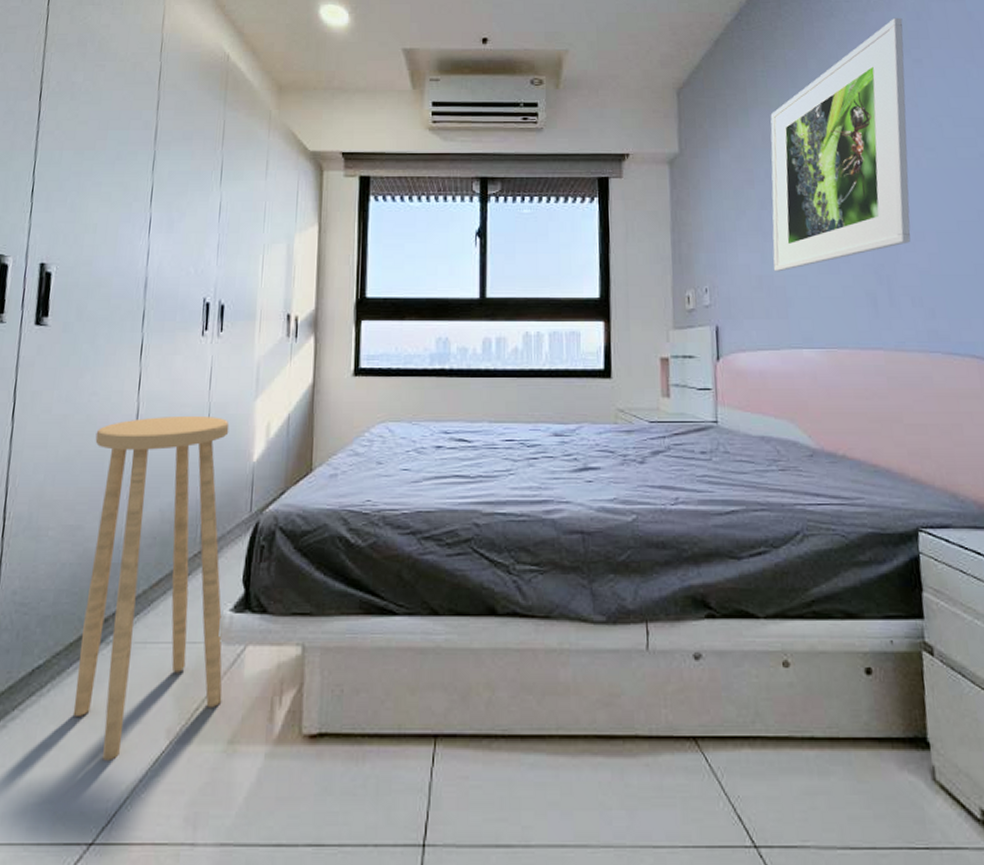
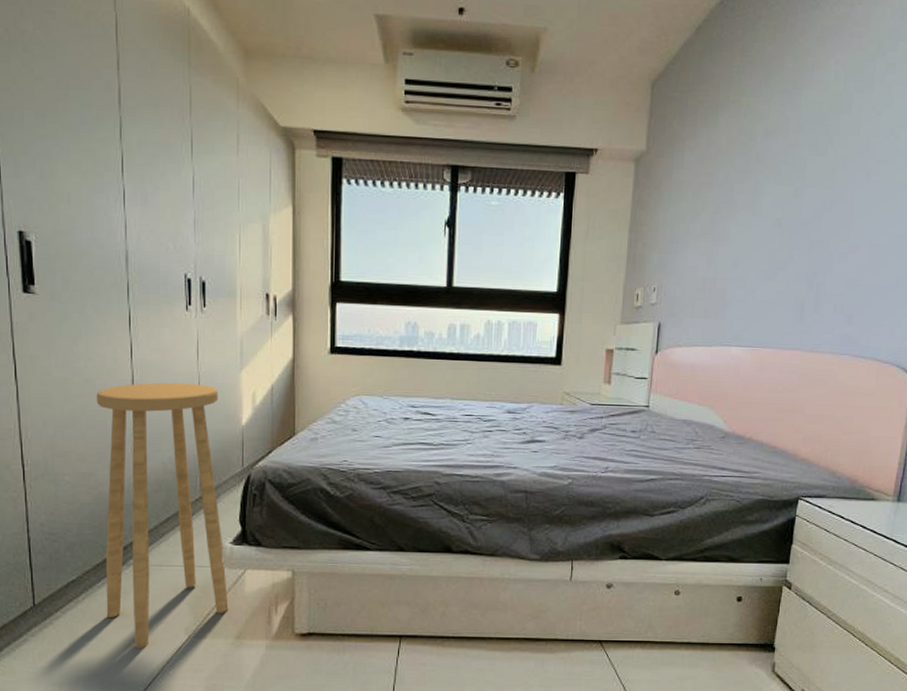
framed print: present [770,17,911,272] -> none [718,13,887,275]

